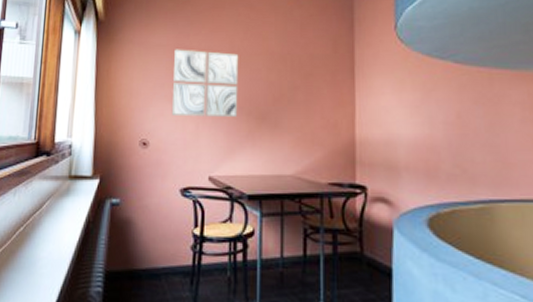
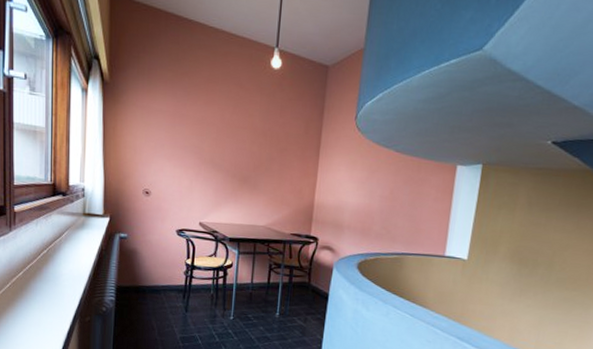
wall art: present [171,49,239,117] -> none [169,115,228,178]

